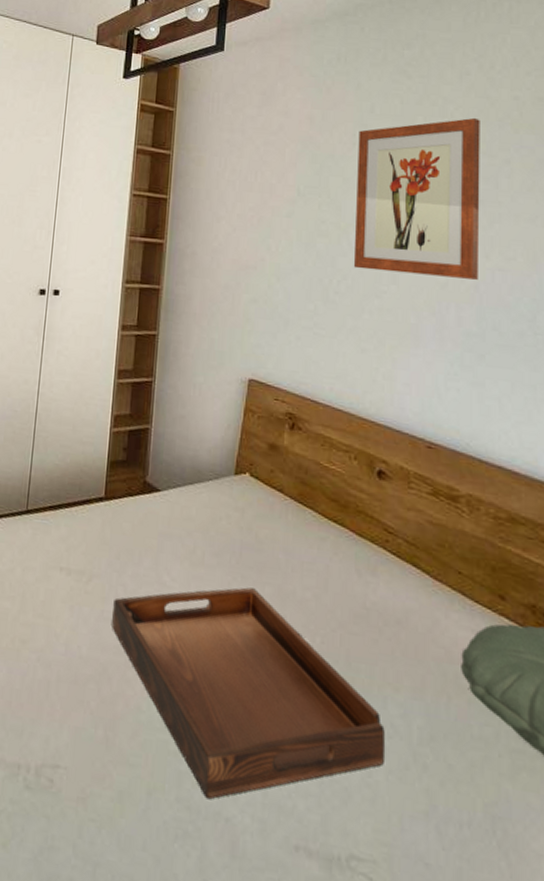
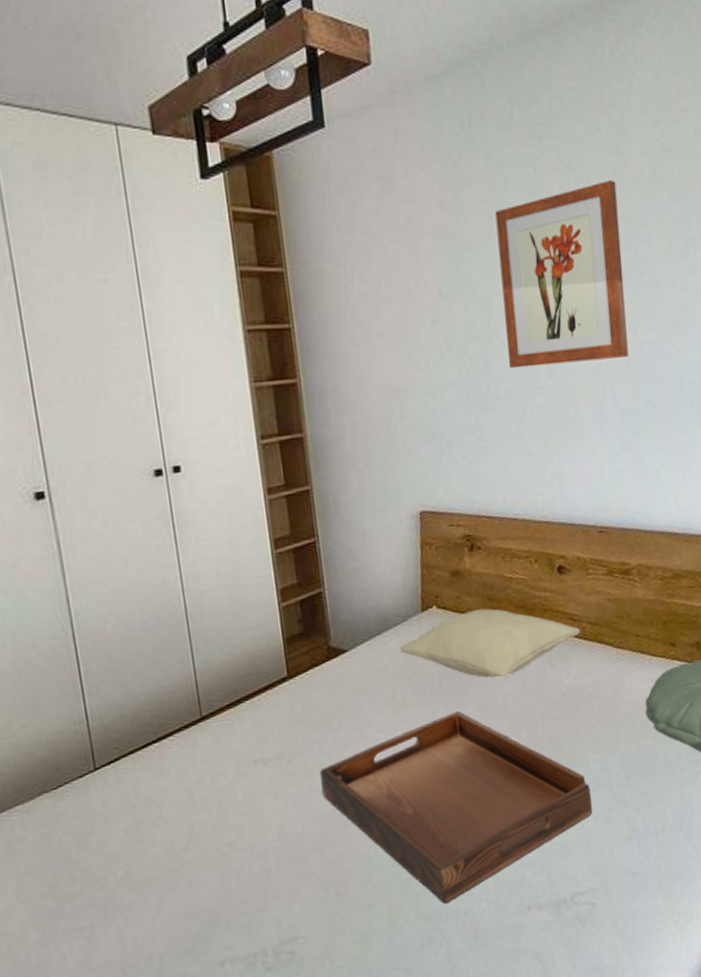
pillow: none [208,488,395,570] -> present [399,608,581,678]

